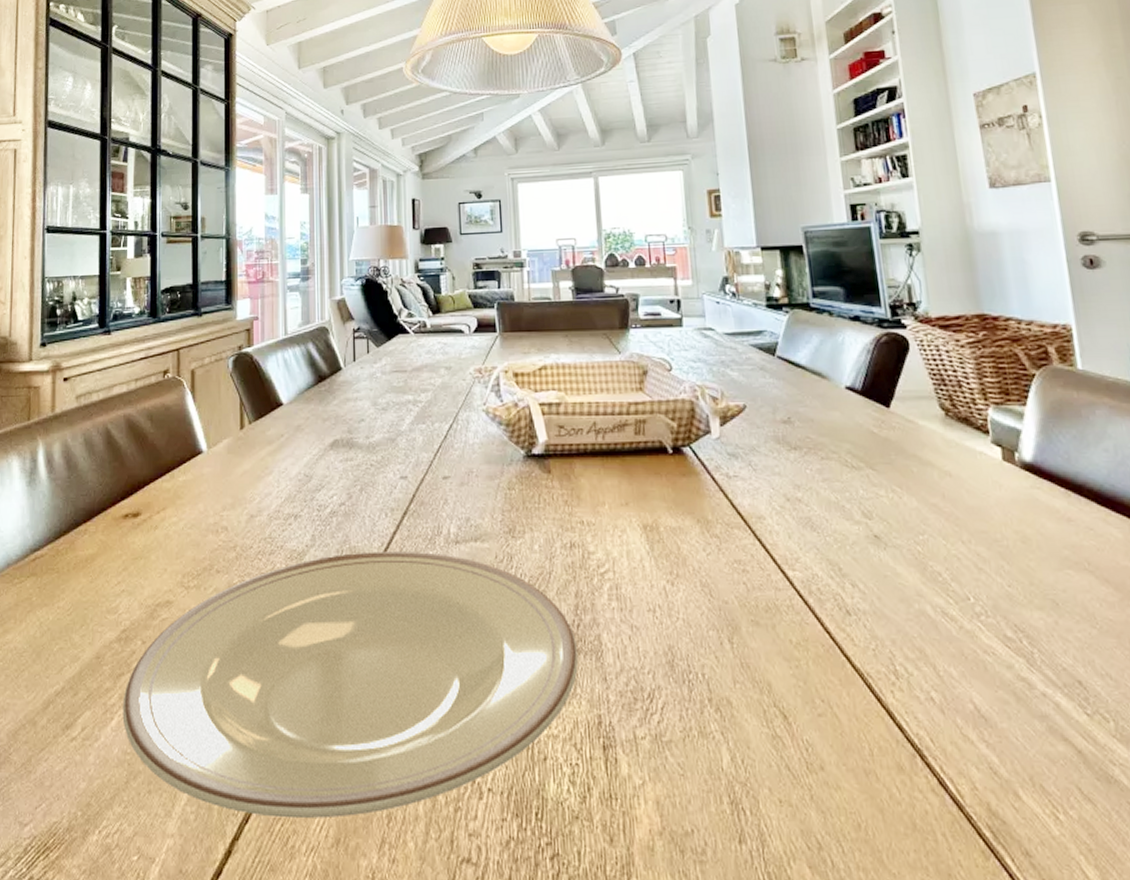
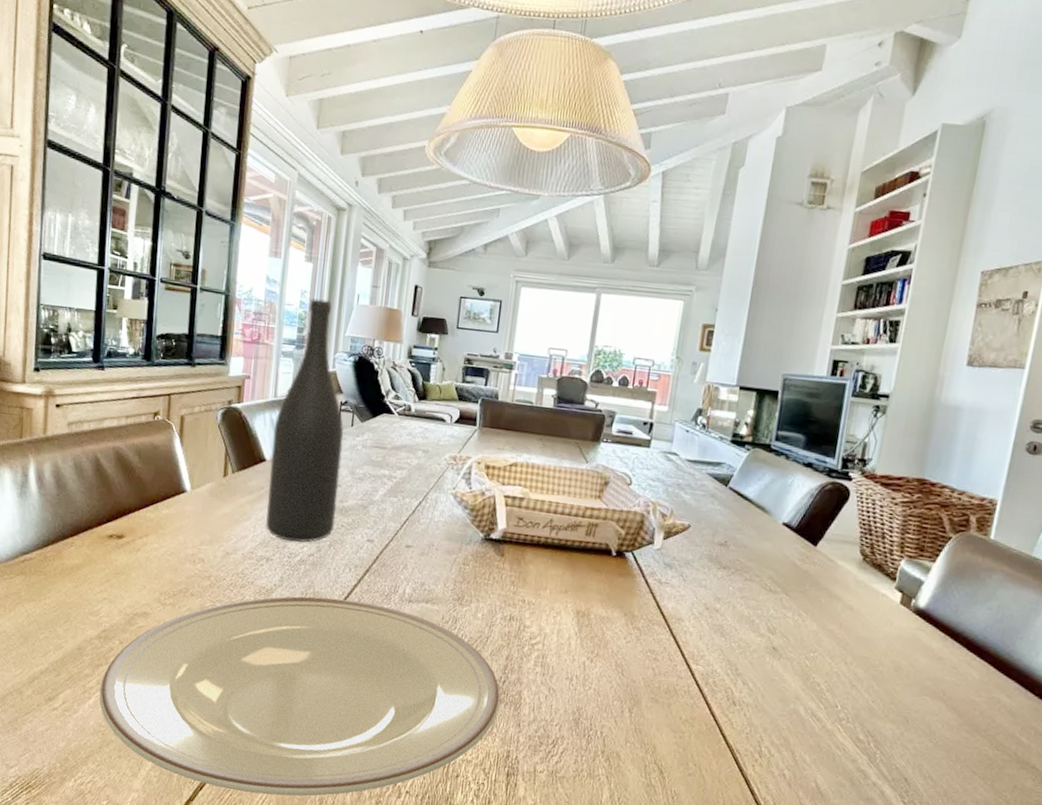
wine bottle: none [287,227,364,492] -> present [265,298,344,543]

